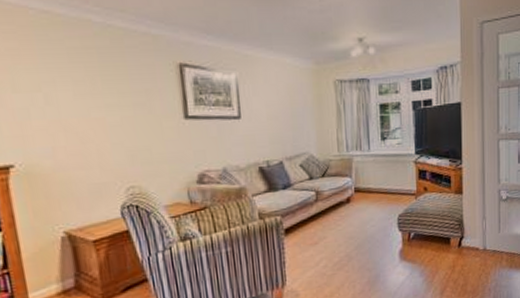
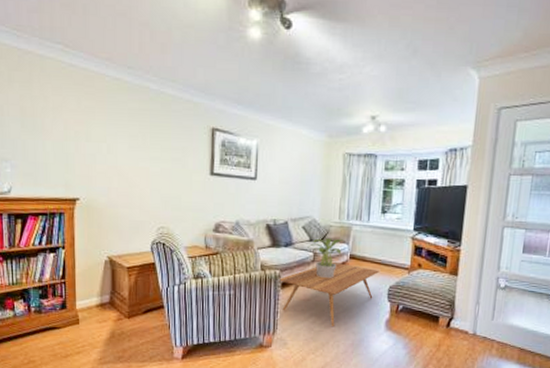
coffee table: none [280,198,386,267] -> present [278,261,379,326]
potted plant: none [308,173,346,217] -> present [307,239,344,278]

